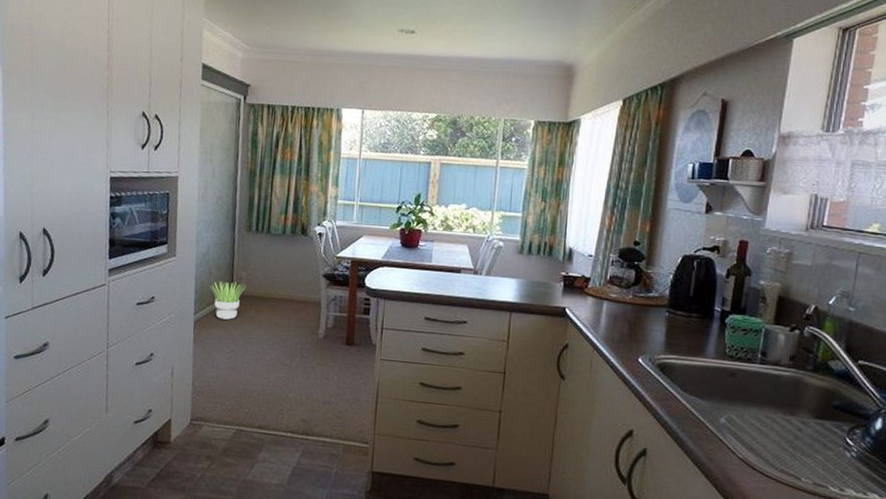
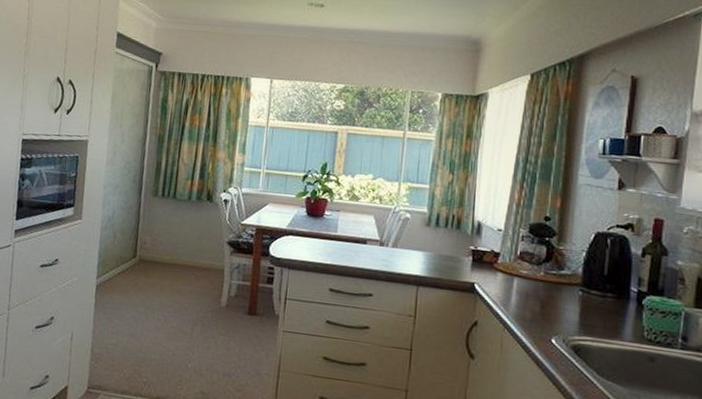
potted plant: present [211,281,246,320] -> none [114,245,150,285]

